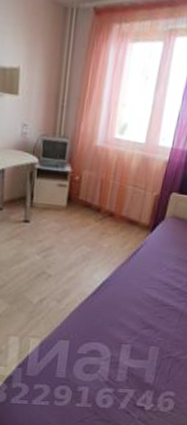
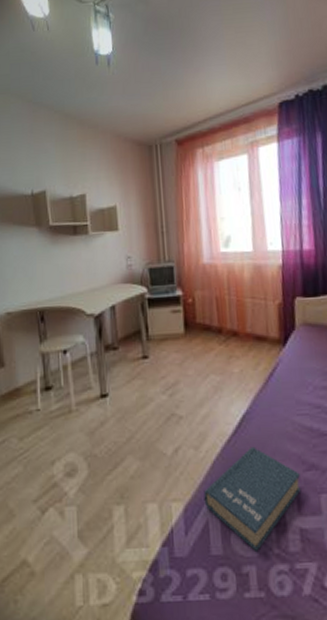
book: none [57,306,138,378] -> present [203,446,301,551]

